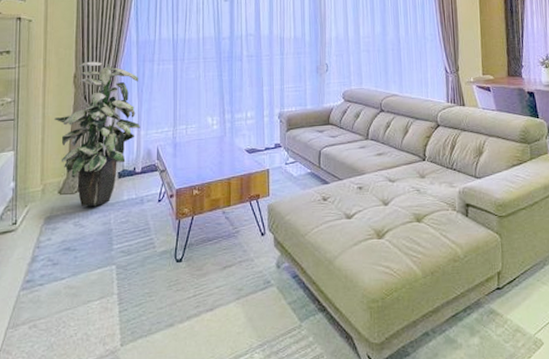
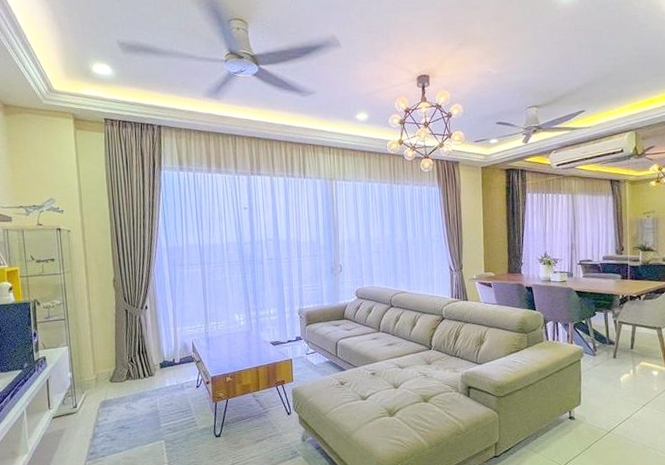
indoor plant: present [54,61,140,206] -> none [100,266,176,392]

